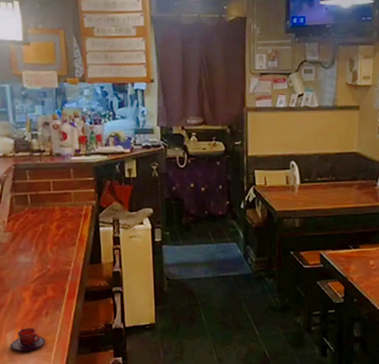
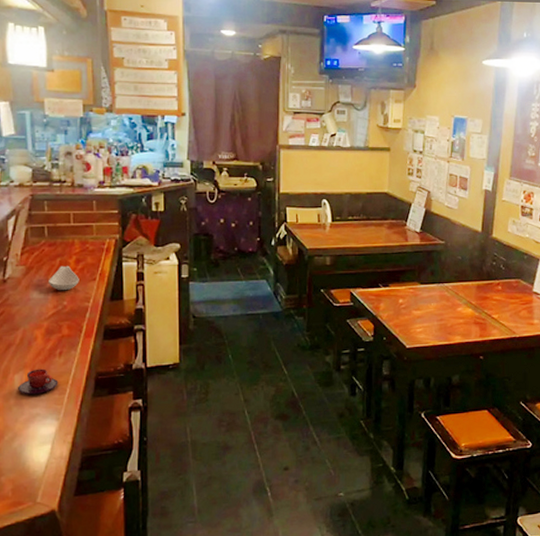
spoon rest: none [33,231,61,255] -> present [49,265,79,291]

